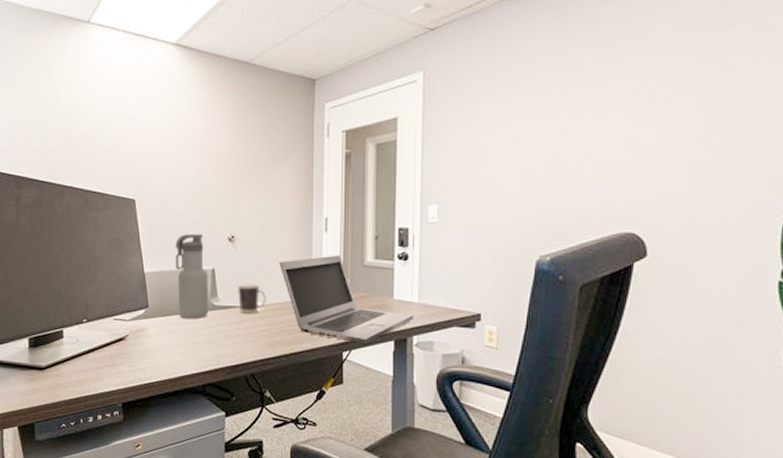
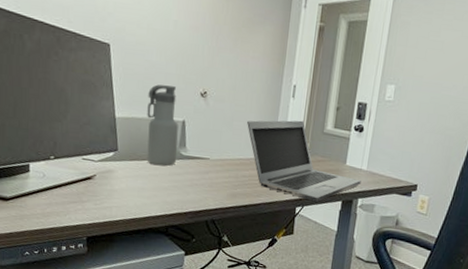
mug: present [238,284,266,314] -> none [205,138,232,166]

